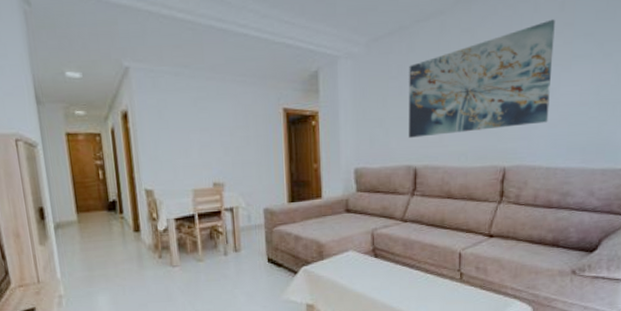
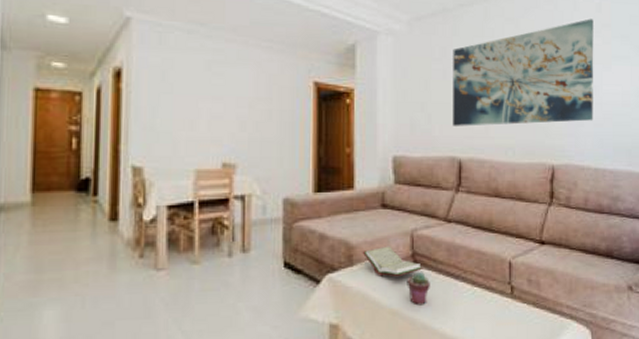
book: none [330,243,384,268] -> present [362,246,425,277]
potted succulent: none [369,263,389,289] -> present [407,272,430,306]

